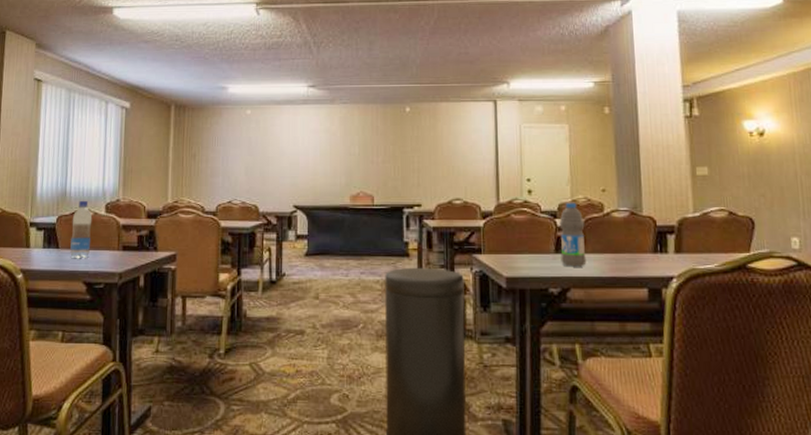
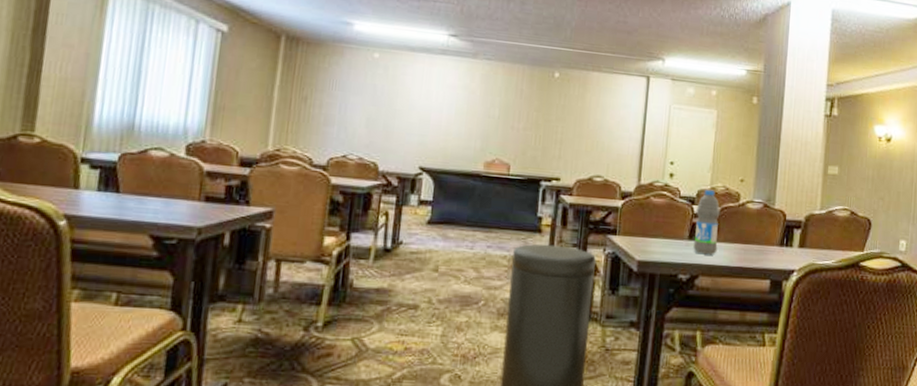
bottle: present [70,200,93,259] -> none [134,137,168,208]

